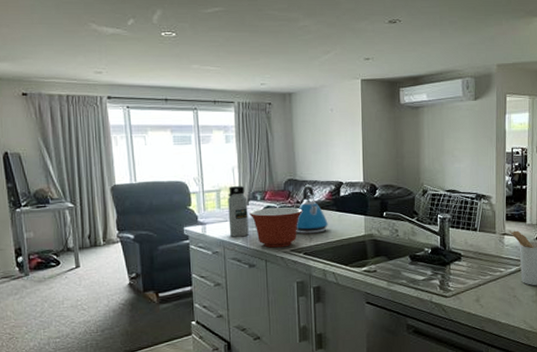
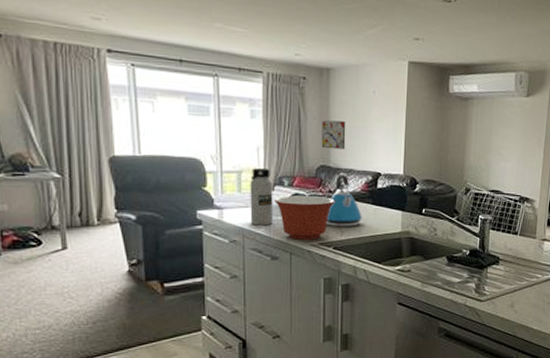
wall art: none [287,138,309,164] -> present [321,120,346,150]

